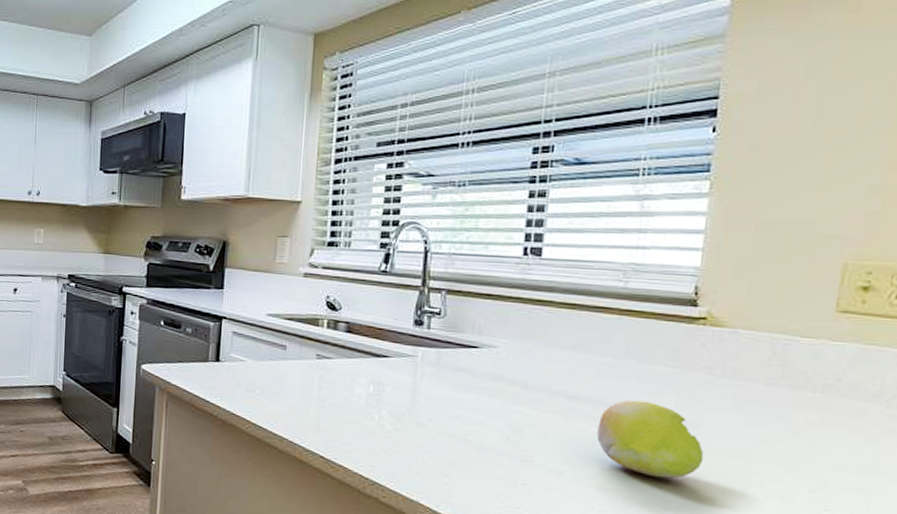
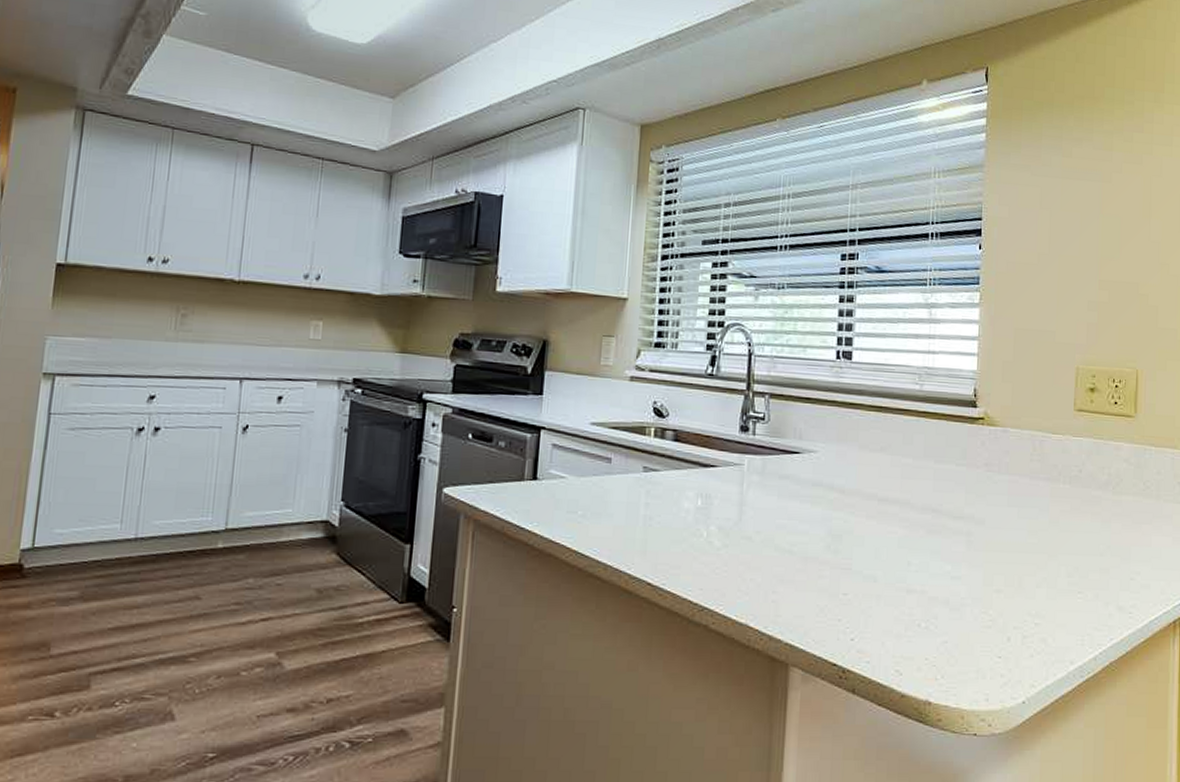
fruit: present [597,399,704,479] -> none [904,499,989,575]

